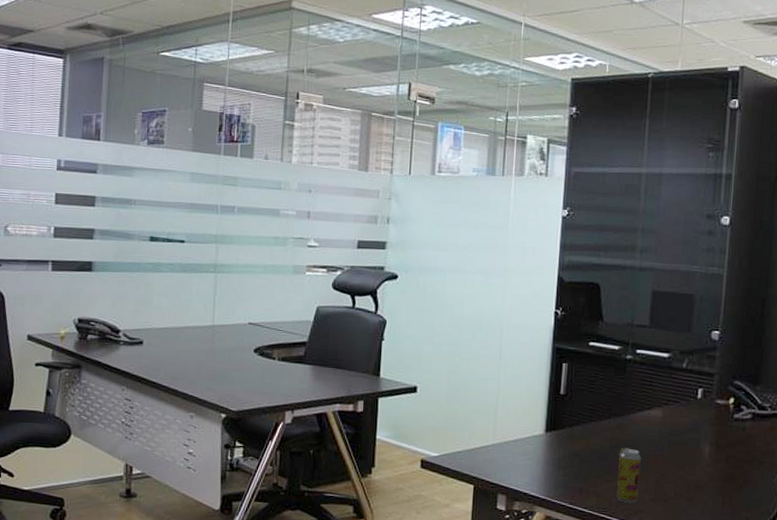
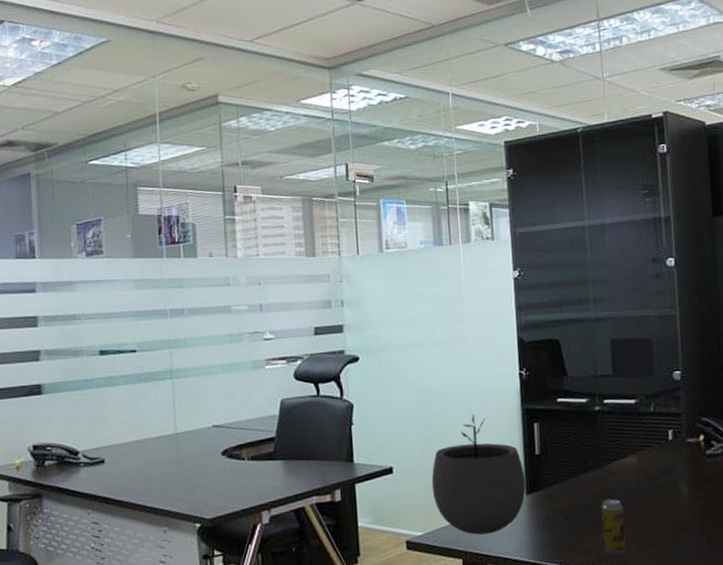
plant pot: none [453,347,547,465] -> present [431,415,526,535]

